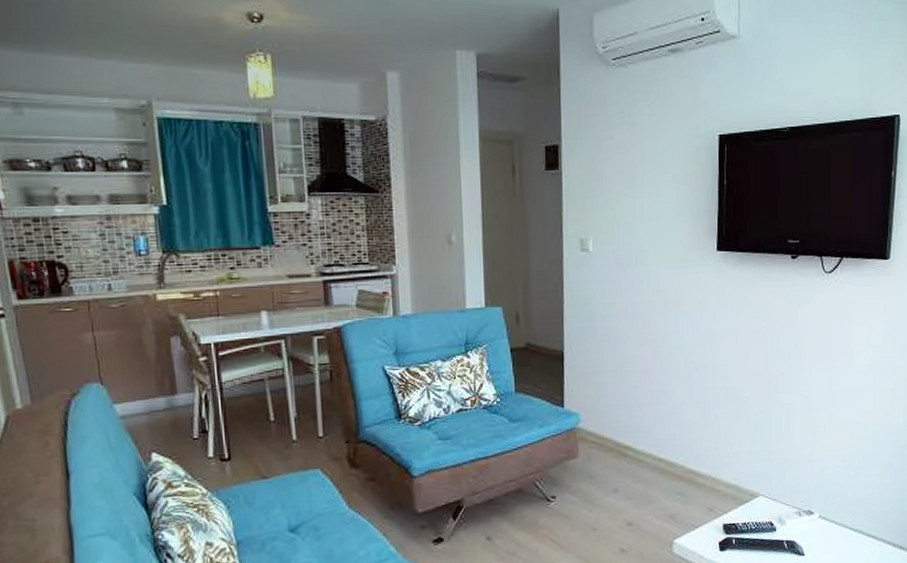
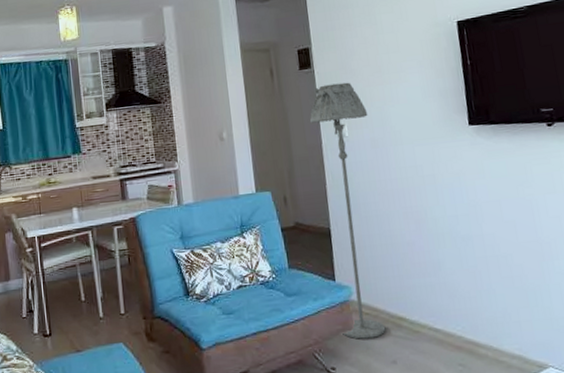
floor lamp: none [553,190,615,468] -> present [310,82,386,339]

